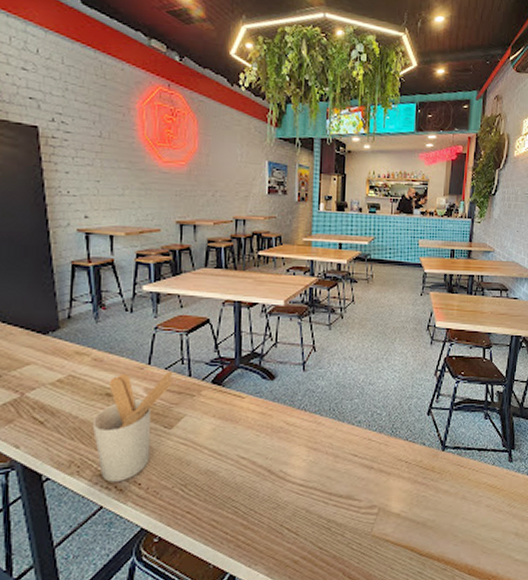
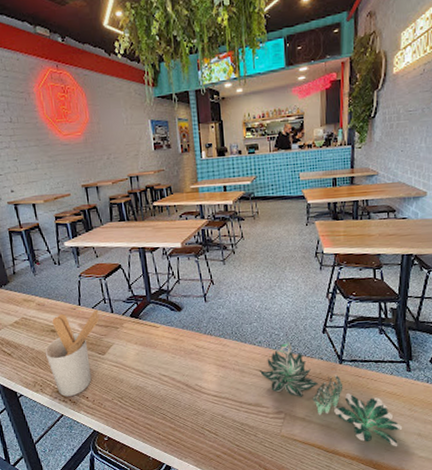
succulent plant: none [356,421,501,549] -> present [260,340,403,447]

